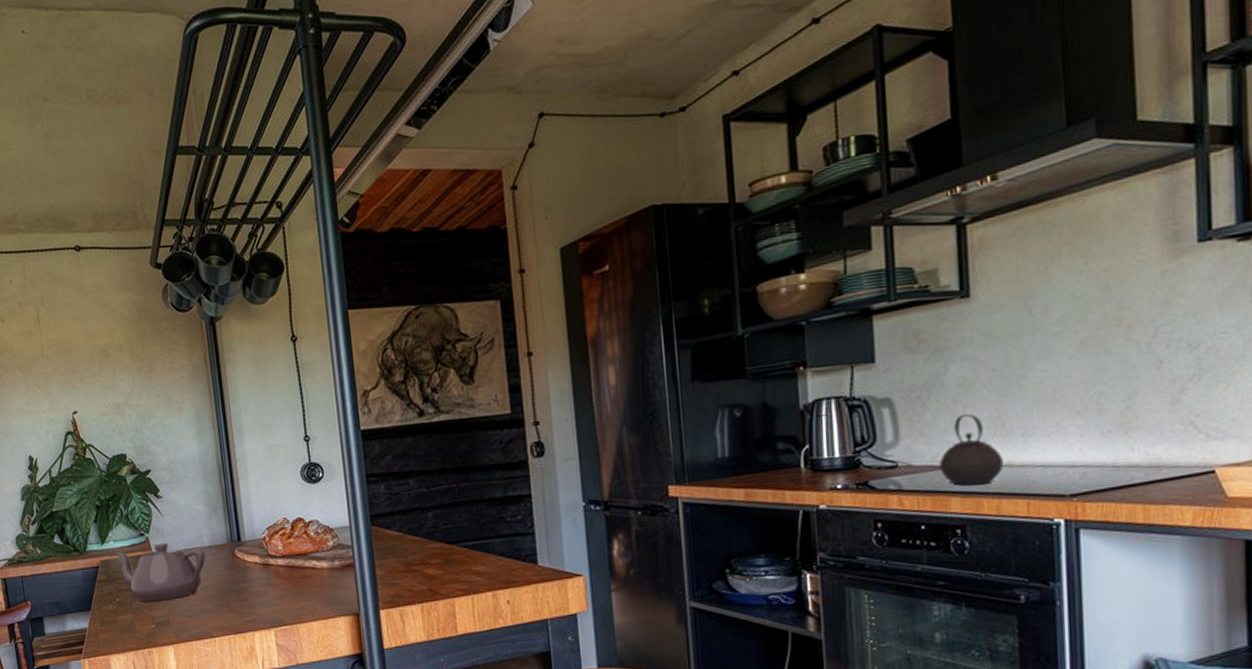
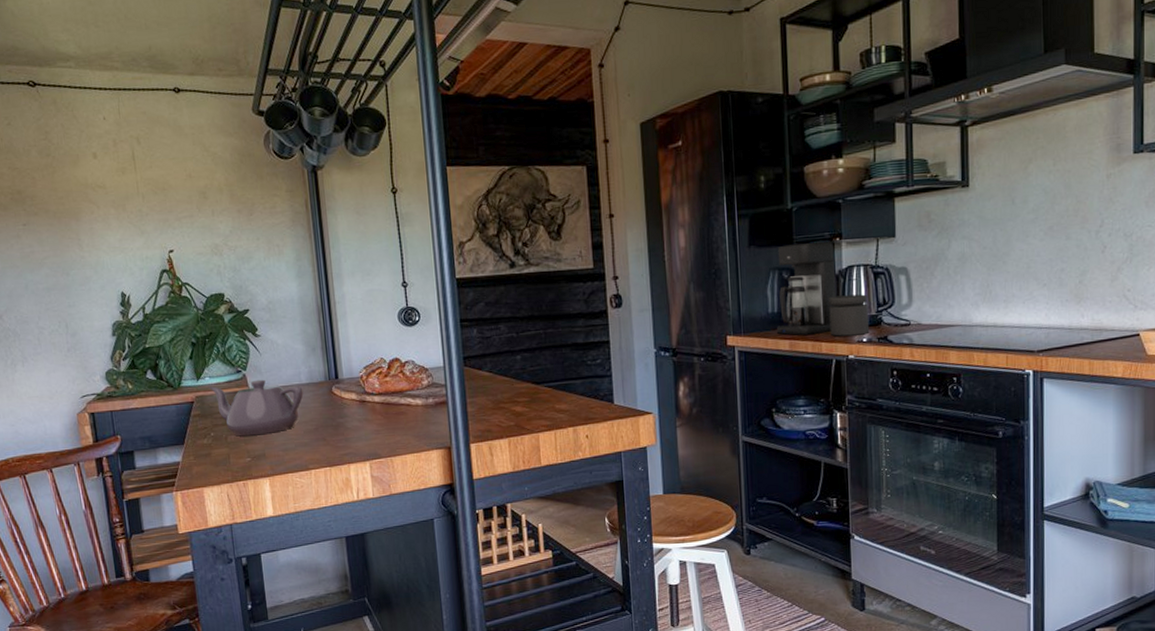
coffee maker: none [727,372,802,484] -> present [777,242,837,336]
jar: none [792,432,845,484] -> present [829,294,870,338]
kettle: present [938,413,1003,487] -> none [941,282,990,343]

